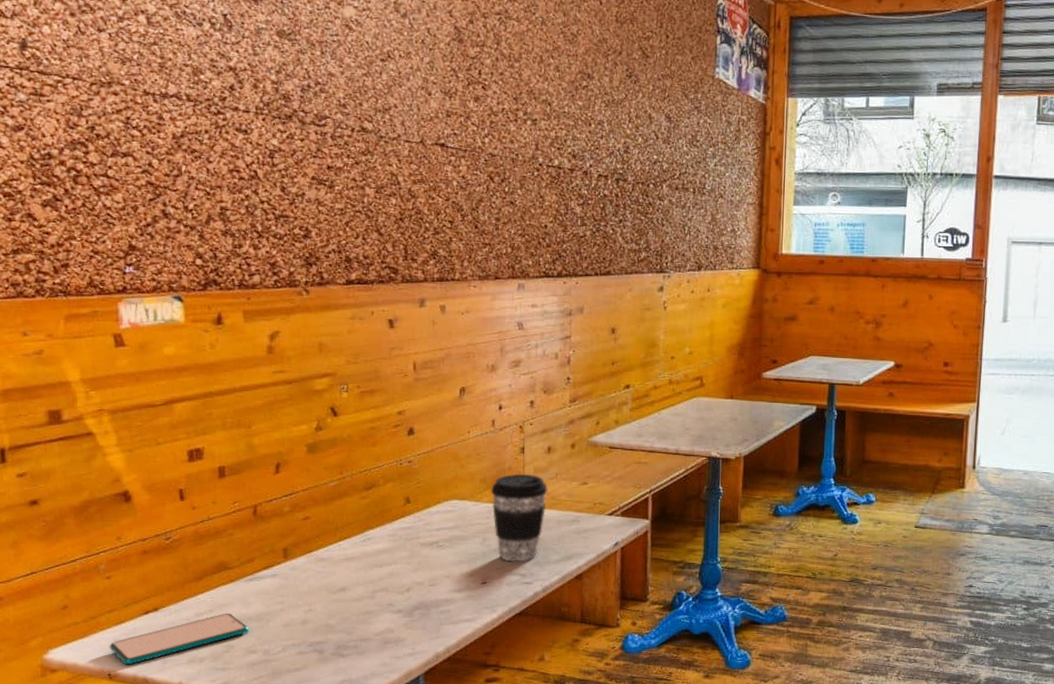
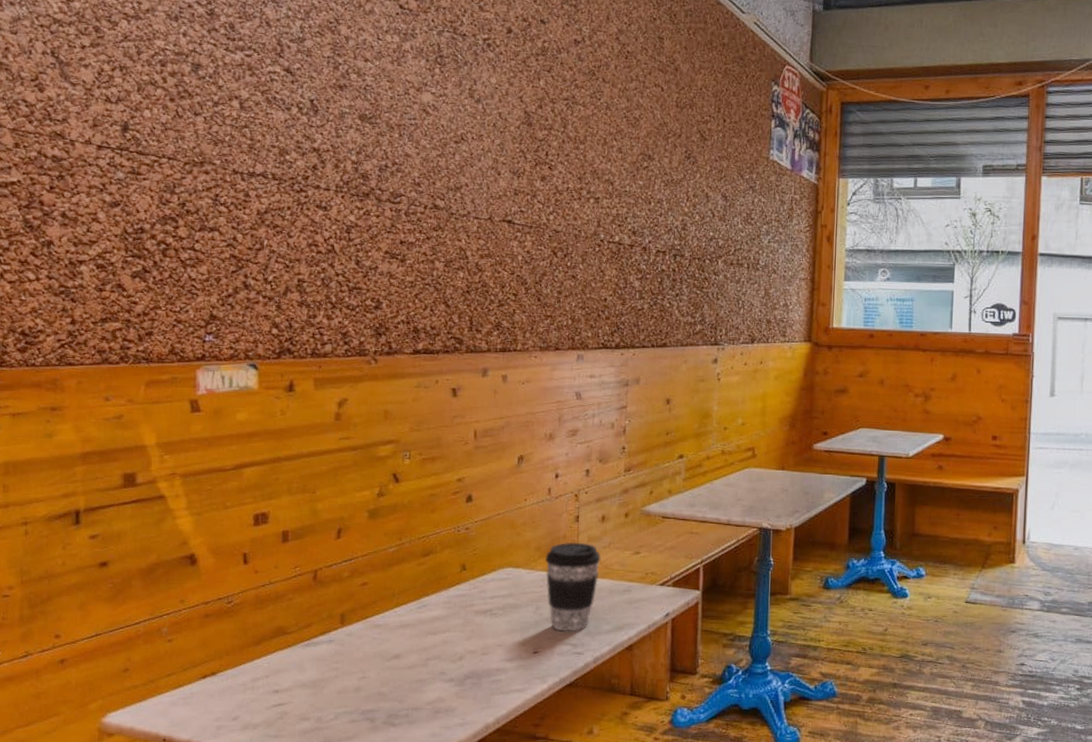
smartphone: present [109,612,249,665] -> none [166,678,303,731]

